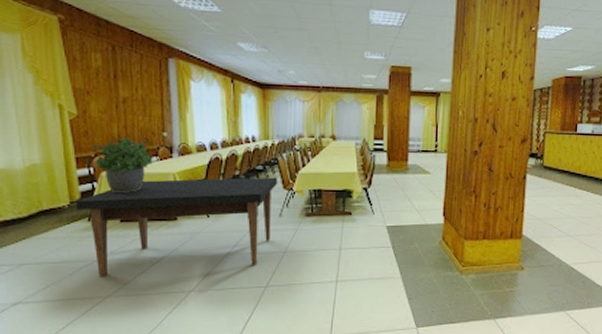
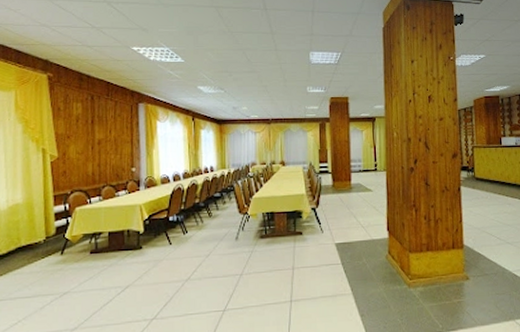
dining table: present [76,177,278,277] -> none [51,203,234,310]
potted plant: present [92,137,154,194] -> none [68,174,123,227]

